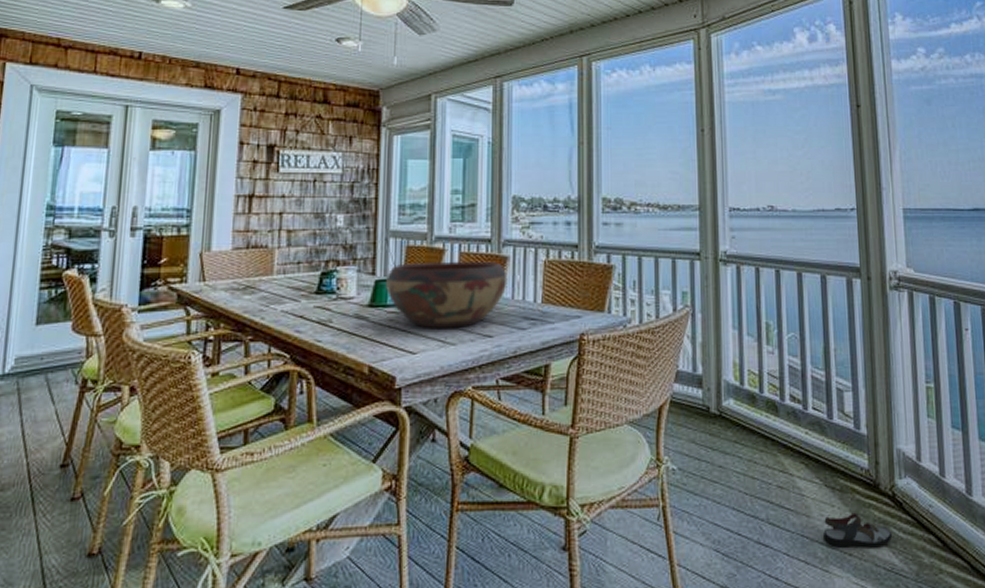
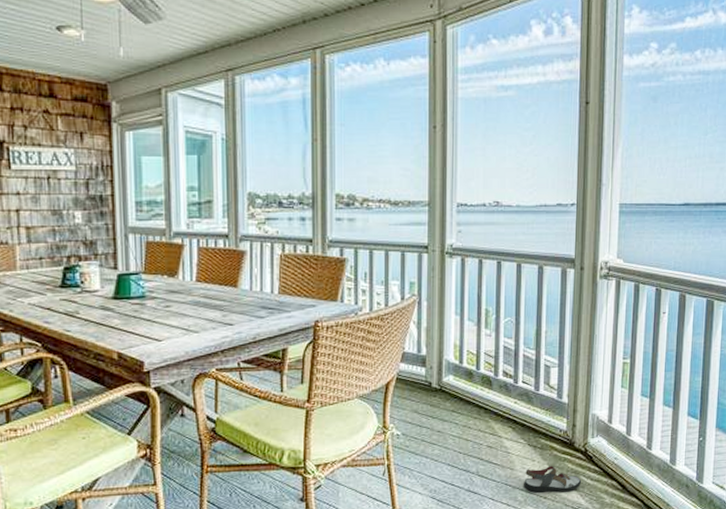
decorative bowl: present [386,261,508,329] -> none [128,255,246,318]

